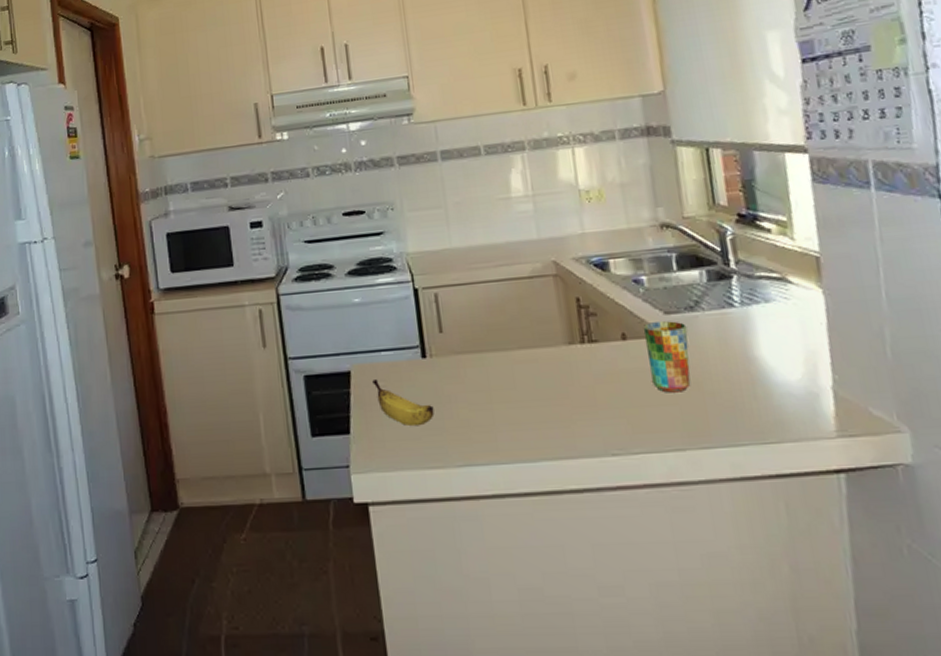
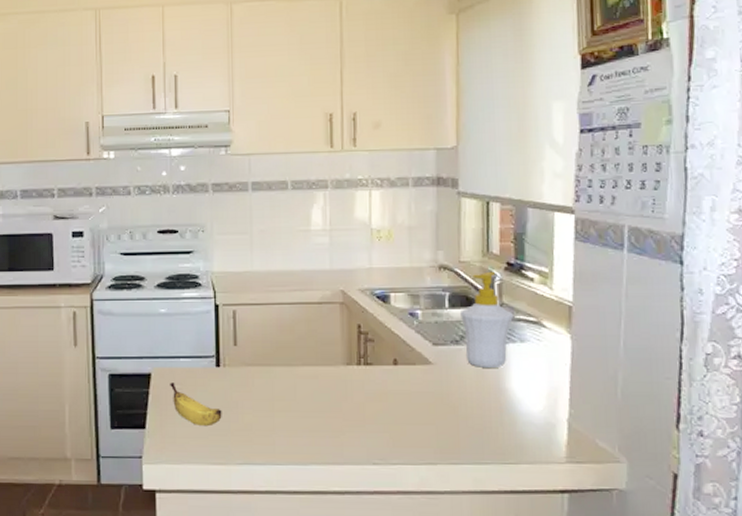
cup: present [642,321,691,393] -> none [412,352,451,414]
soap bottle: none [690,225,754,335] -> present [459,271,514,368]

